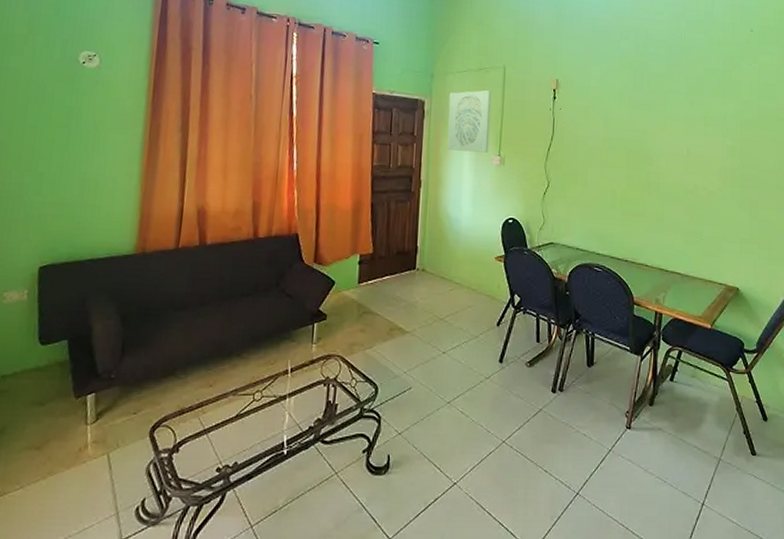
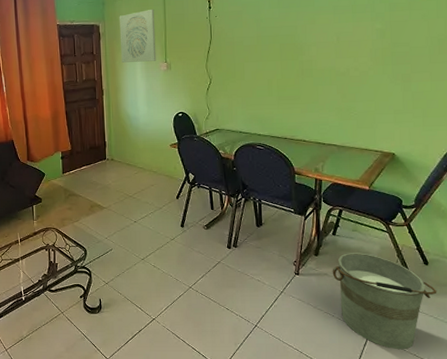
bucket: none [667,403,775,525] -> present [332,253,437,350]

